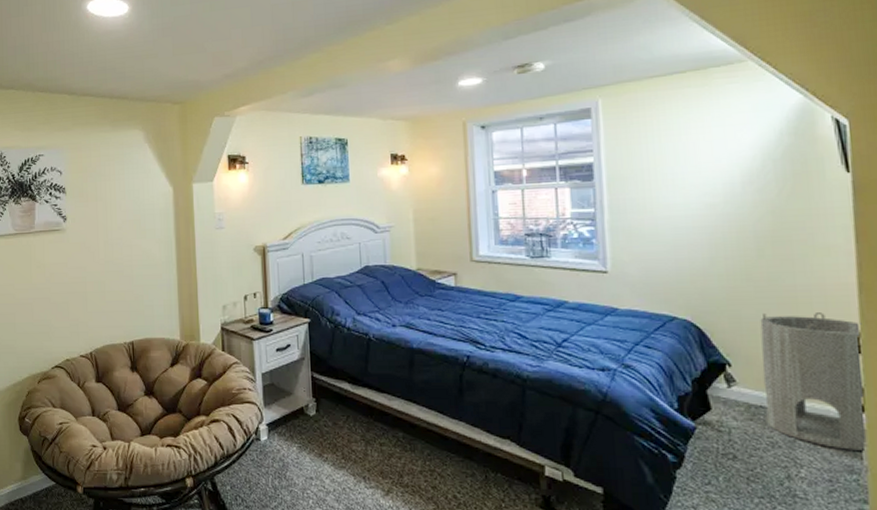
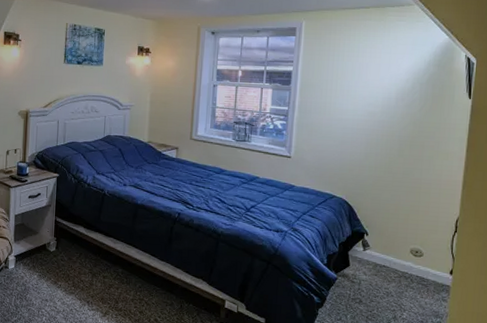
cylinder: present [760,312,865,450] -> none [385,198,461,302]

